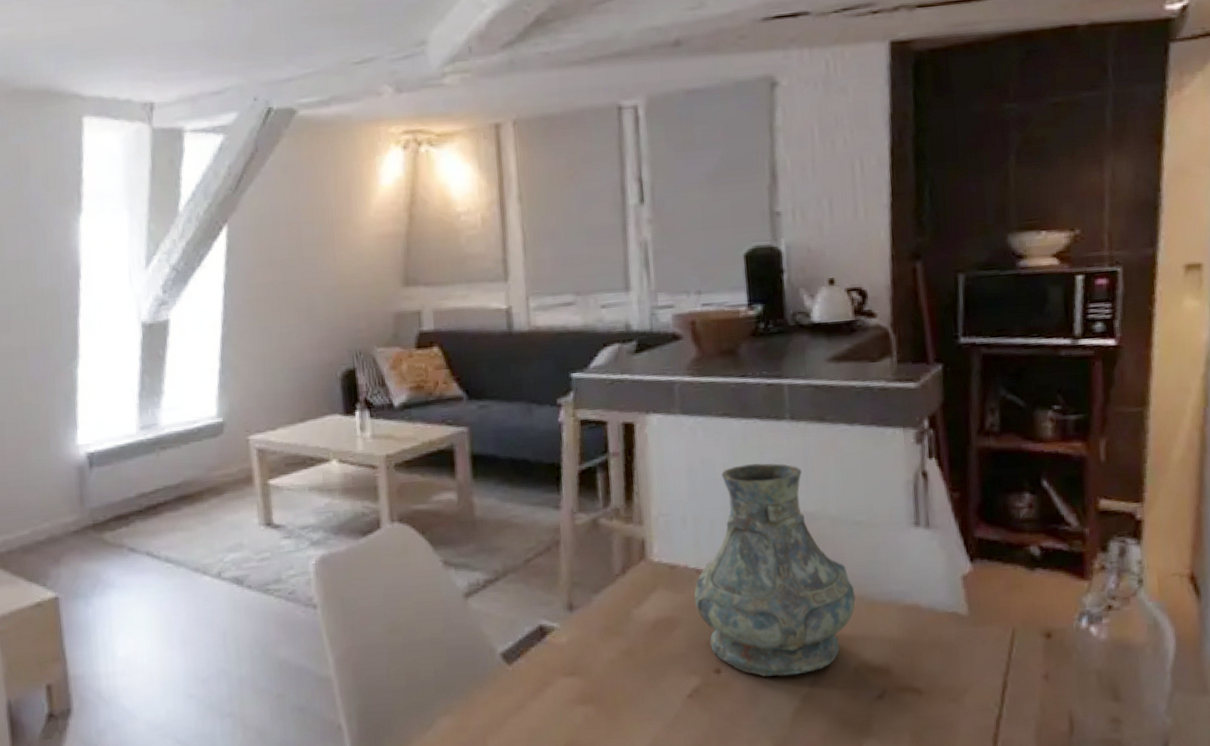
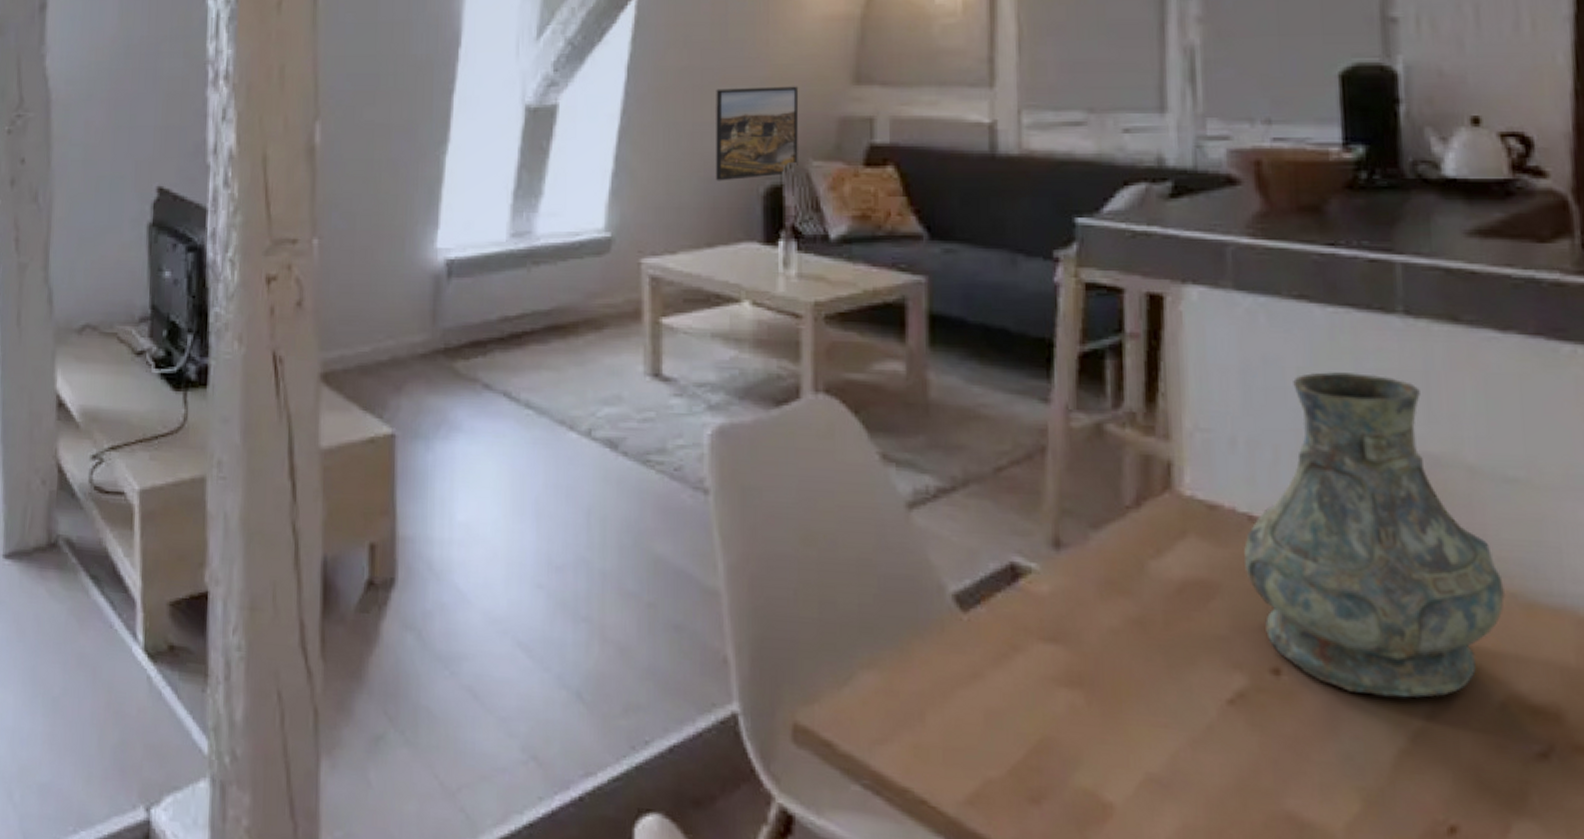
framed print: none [297,291,366,370] -> present [716,86,799,181]

